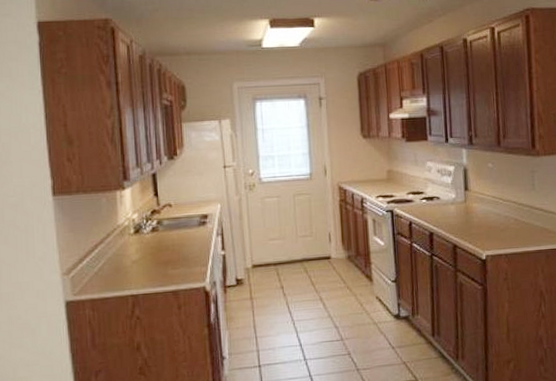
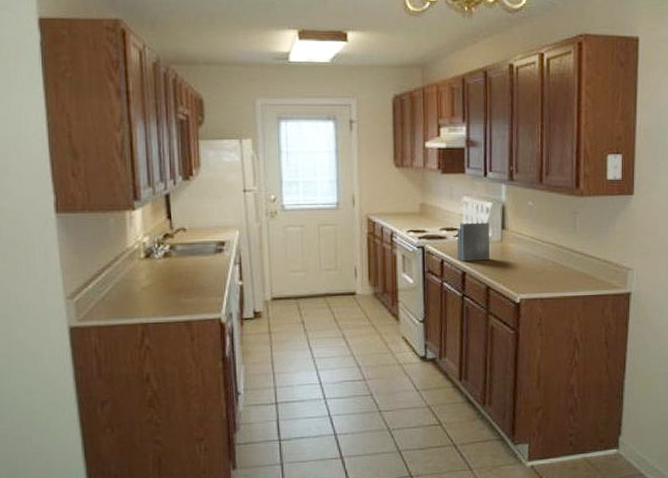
knife block: none [423,168,455,222] -> present [457,204,490,261]

